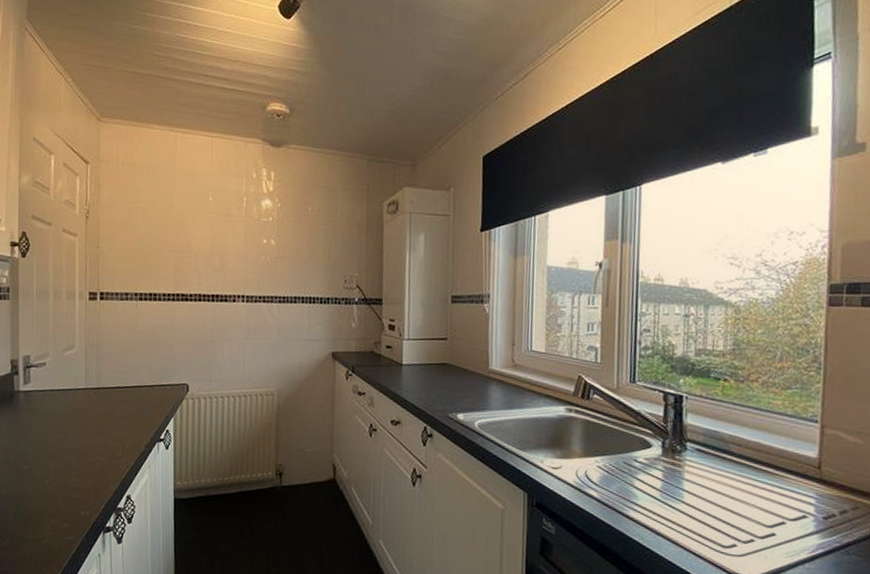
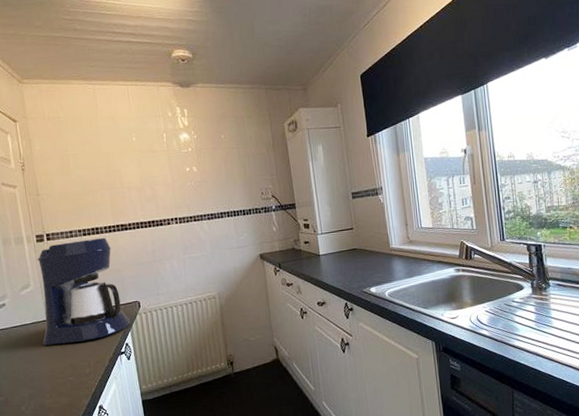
coffee maker: none [78,304,175,420] -> present [37,237,130,346]

